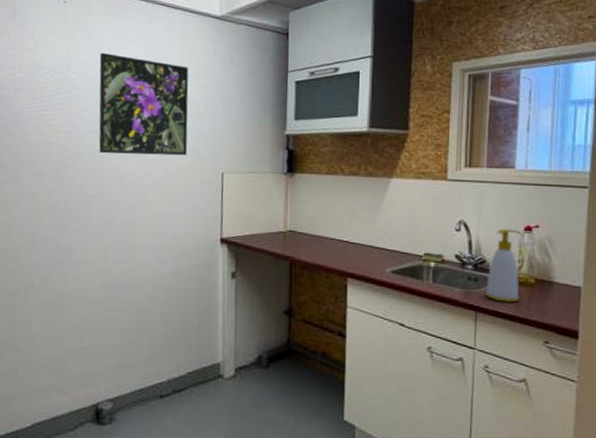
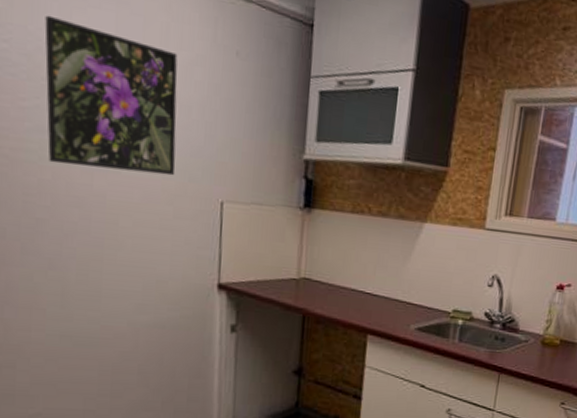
soap bottle: present [485,228,522,303] -> none [510,286,554,364]

